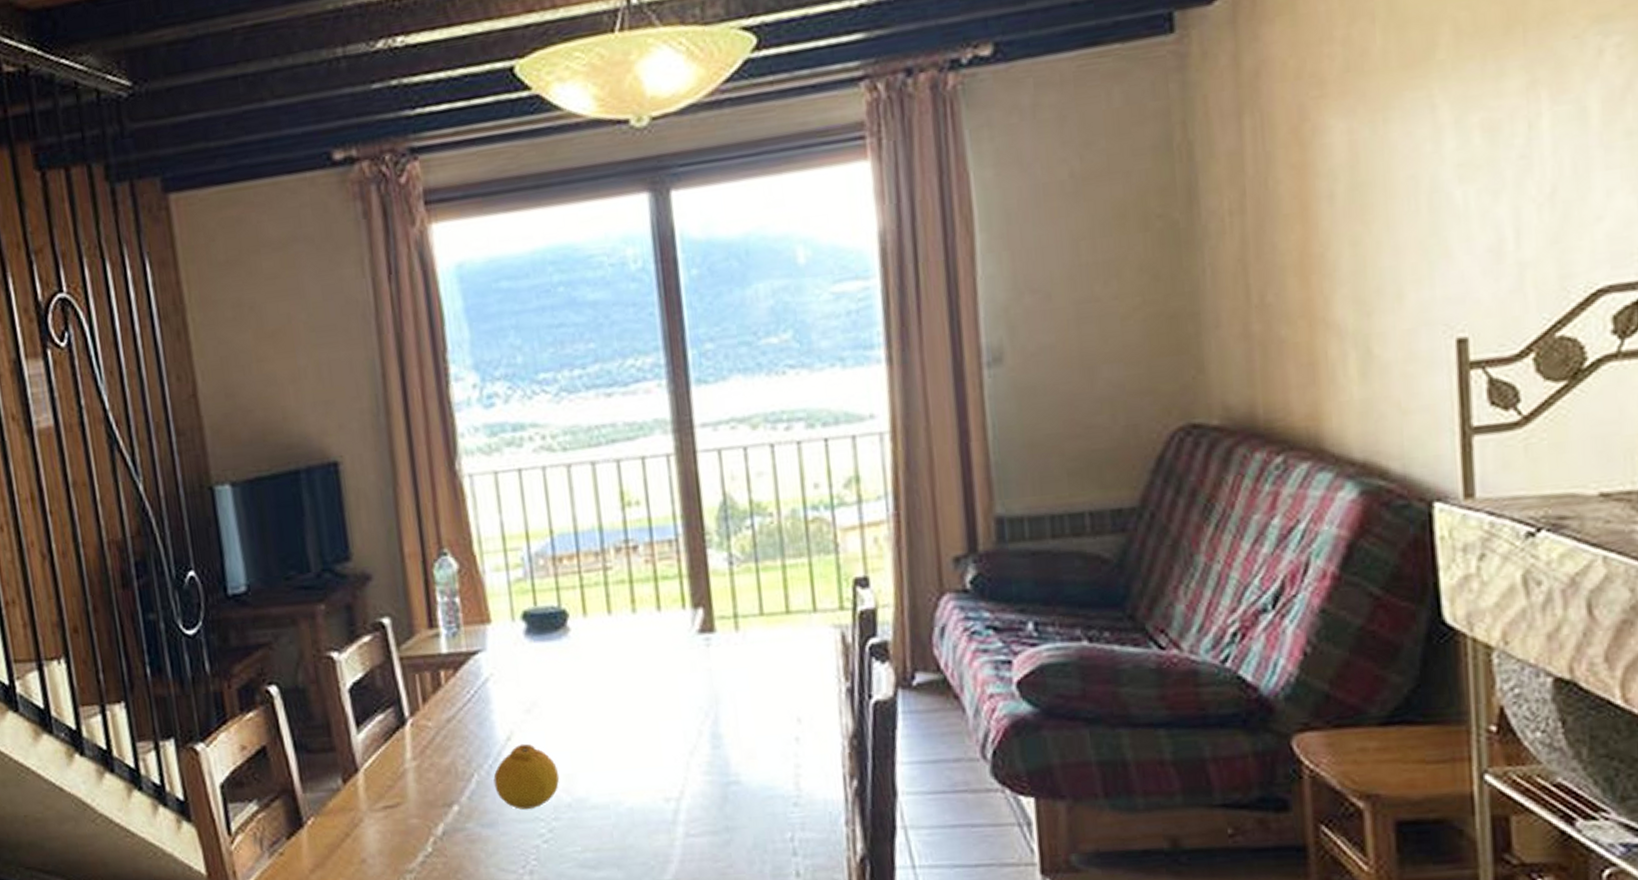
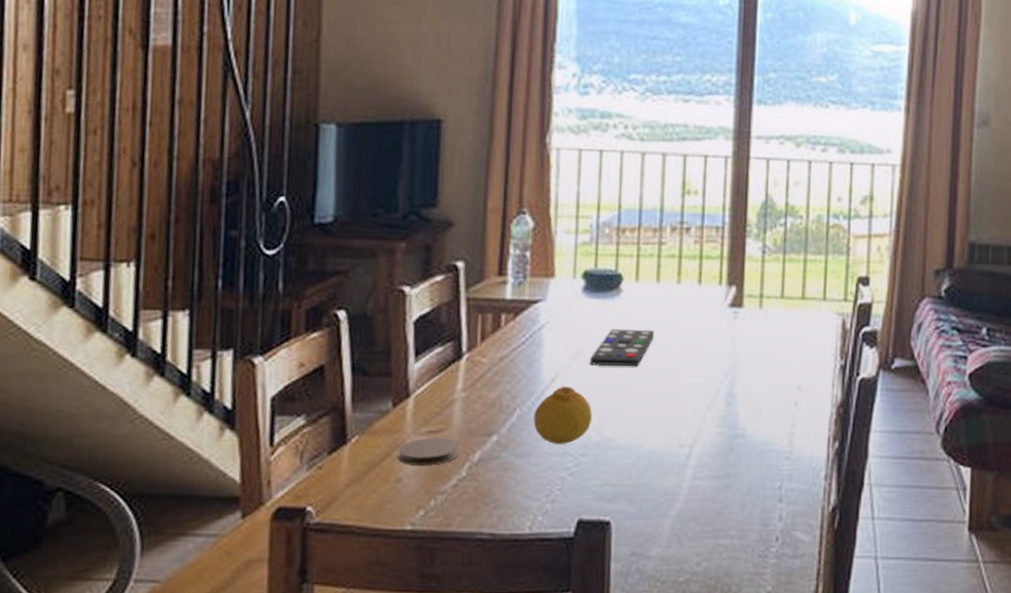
coaster: none [357,812,421,845] -> present [398,438,459,466]
remote control: none [546,671,616,718] -> present [590,328,655,367]

